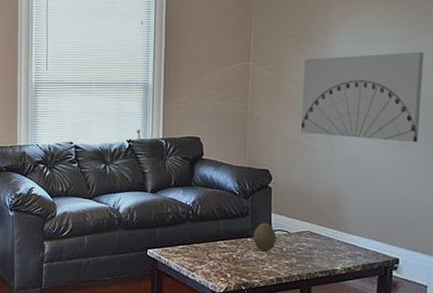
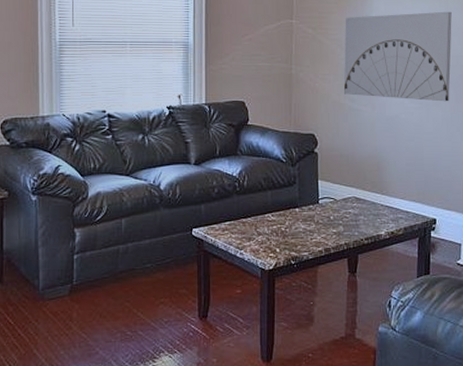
decorative egg: present [254,223,276,252] -> none [302,191,323,222]

